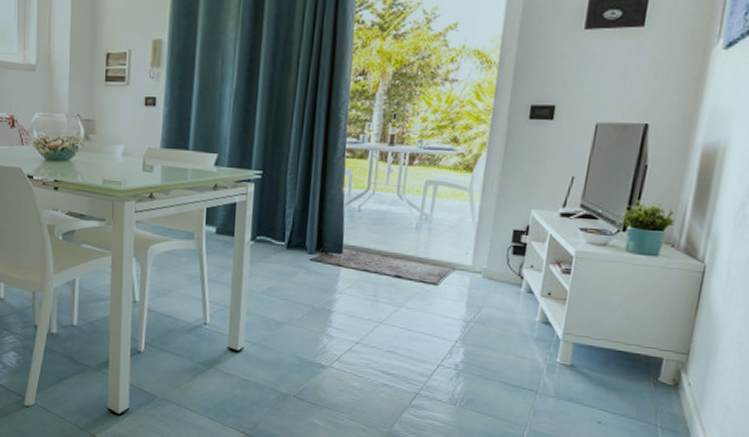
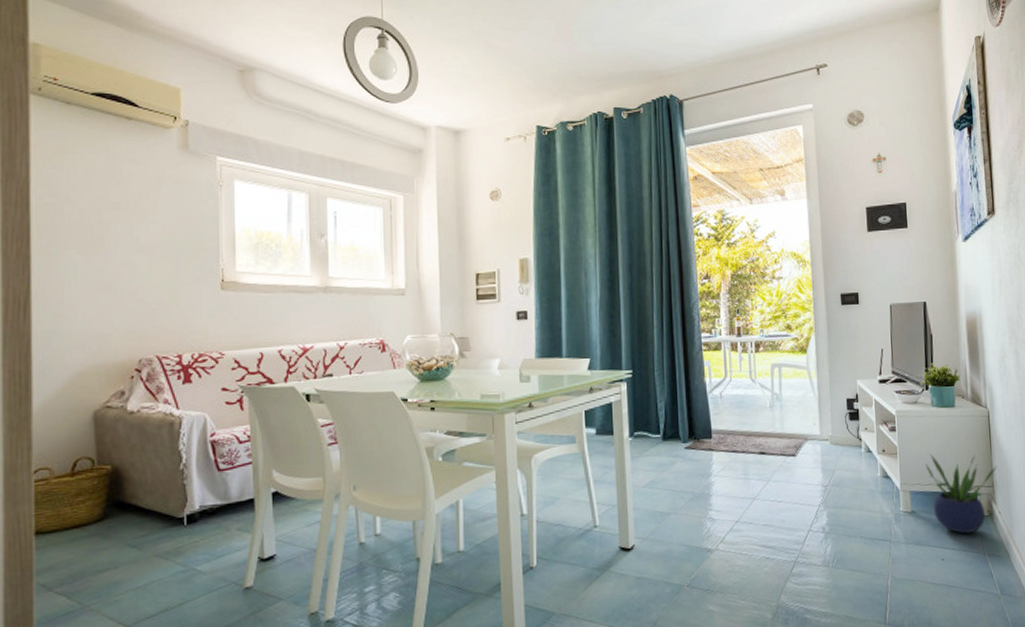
potted plant: none [599,306,700,400] -> present [925,454,997,533]

